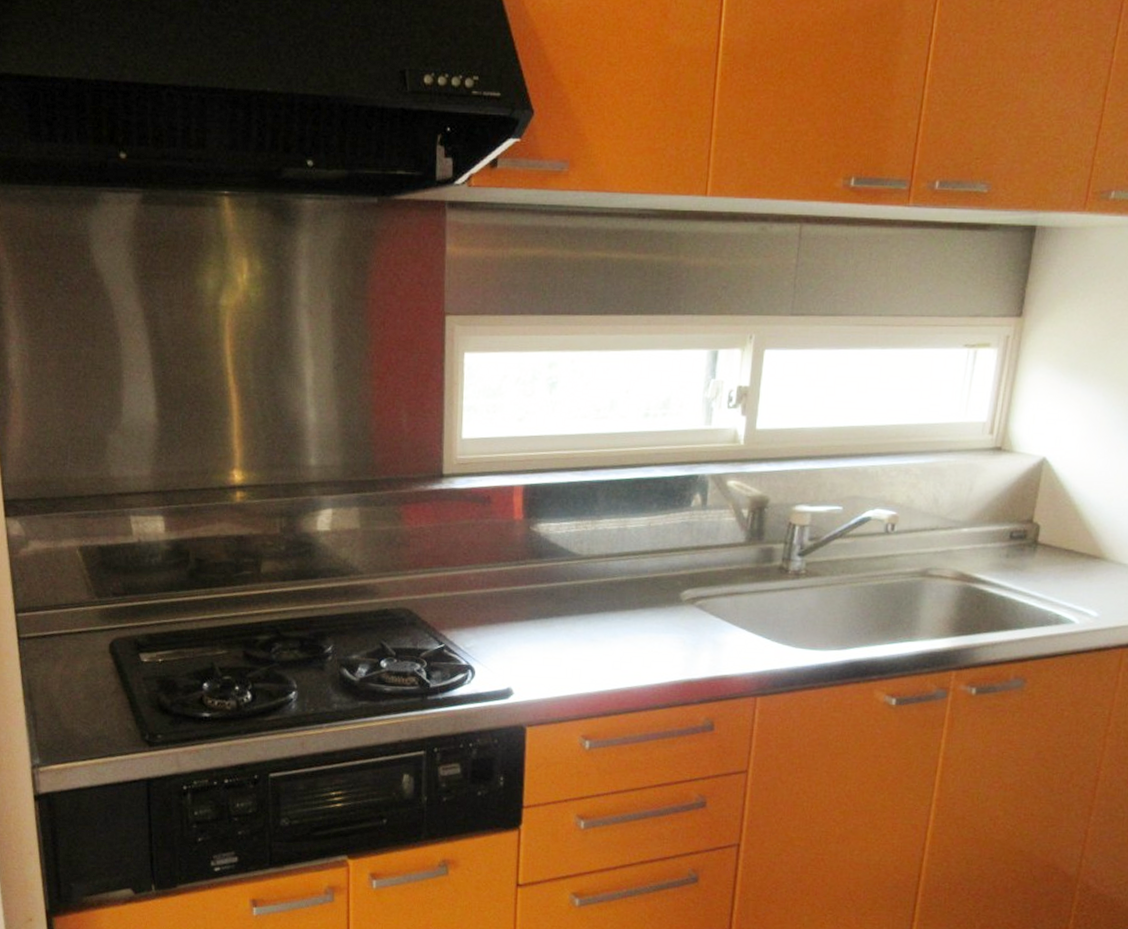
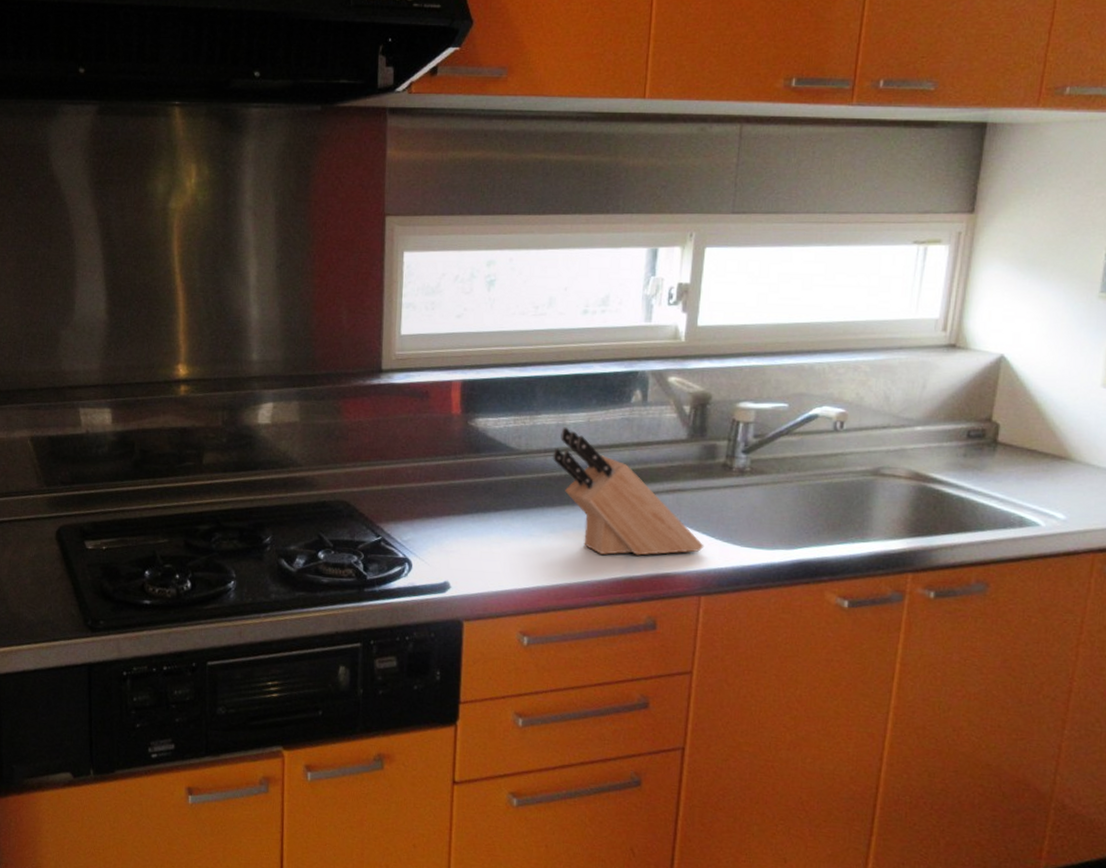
knife block: none [613,531,761,659] -> present [552,427,705,556]

